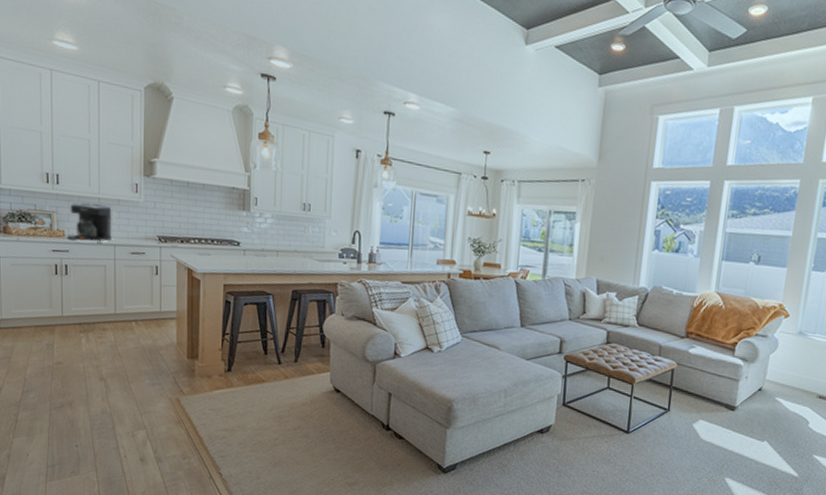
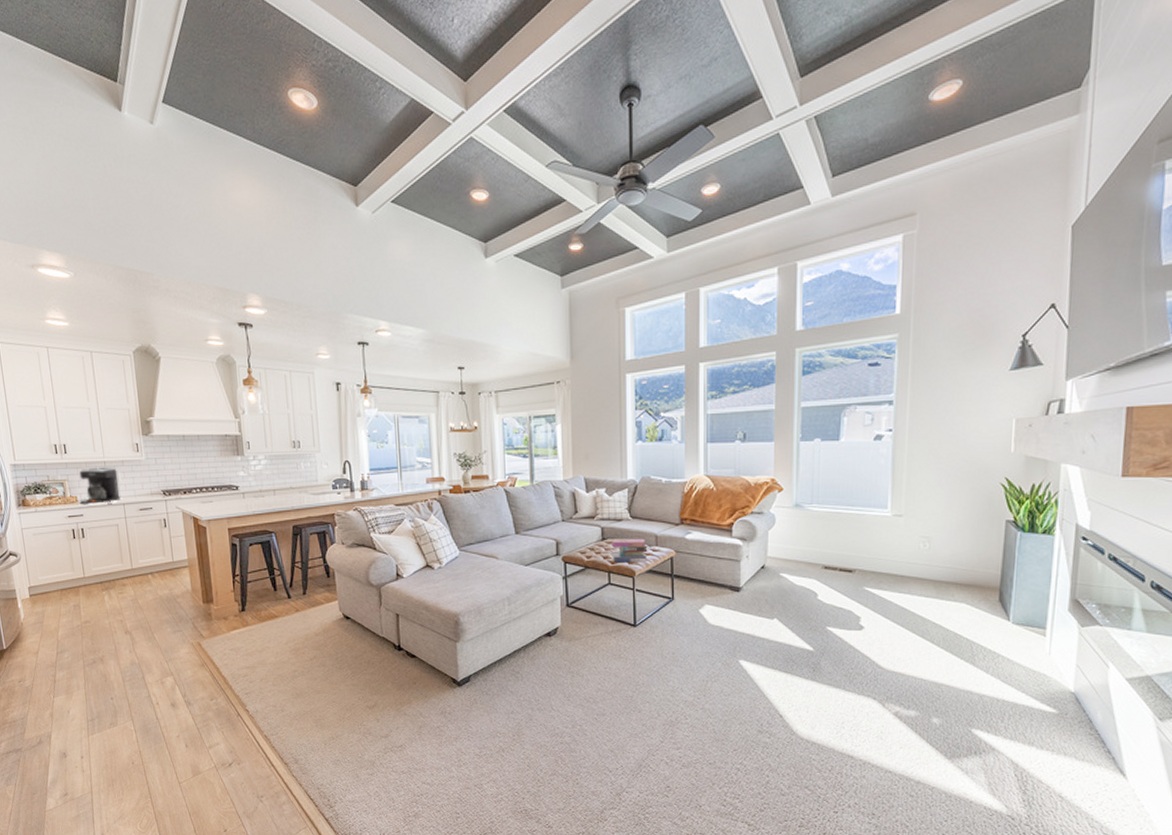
books: none [610,343,650,371] -> present [607,538,648,563]

